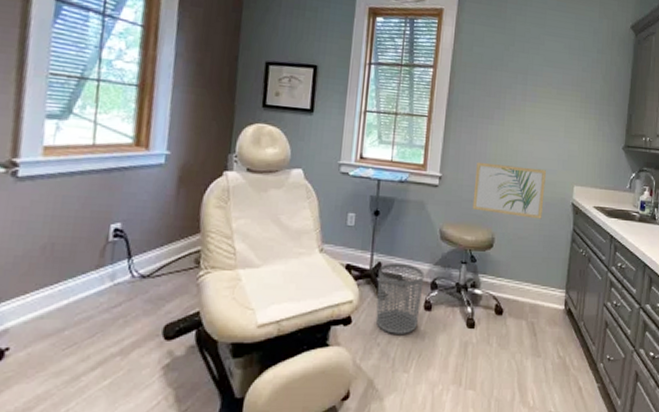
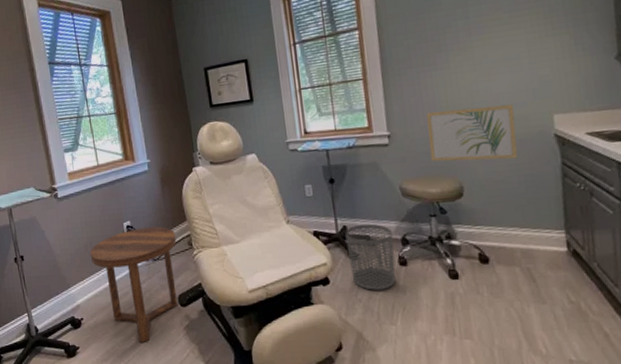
side table: none [47,233,182,385] -> present [90,226,178,342]

